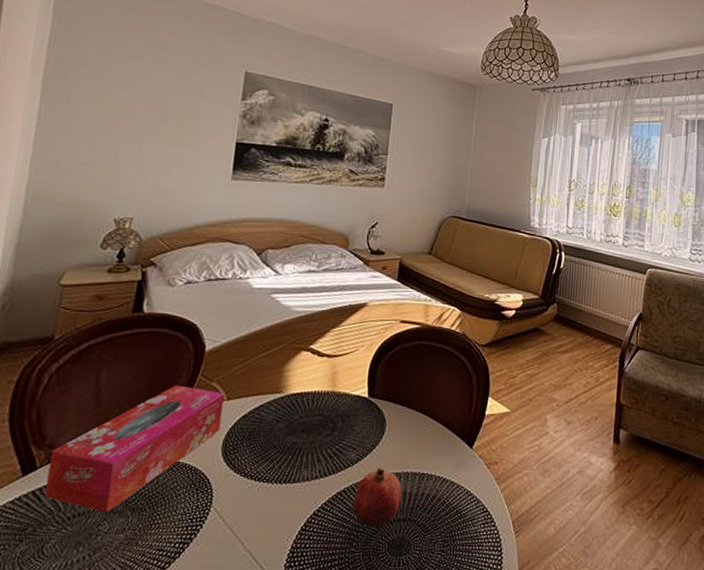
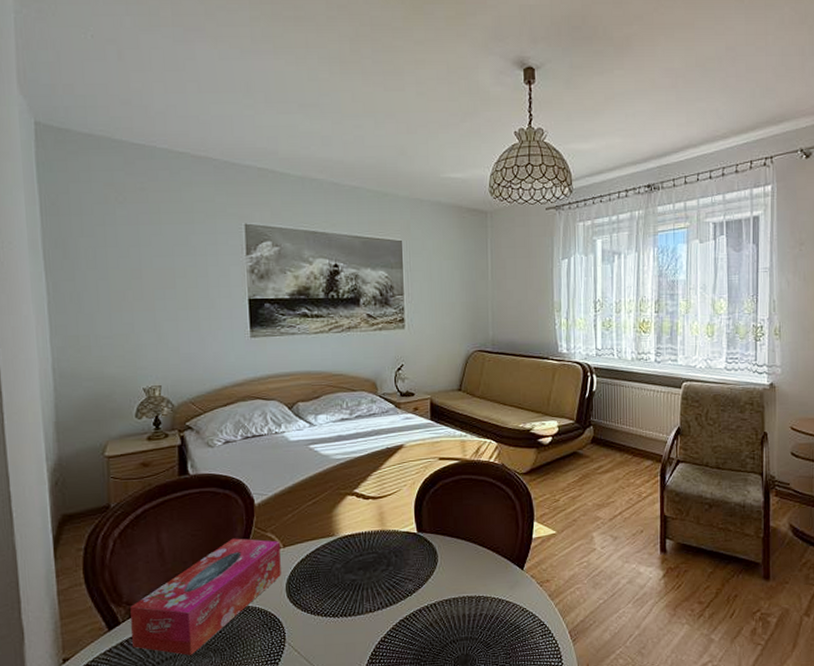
fruit: present [353,468,402,527] -> none [416,595,461,647]

